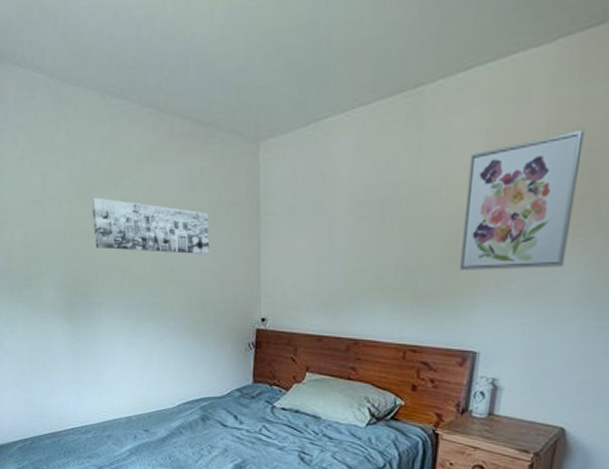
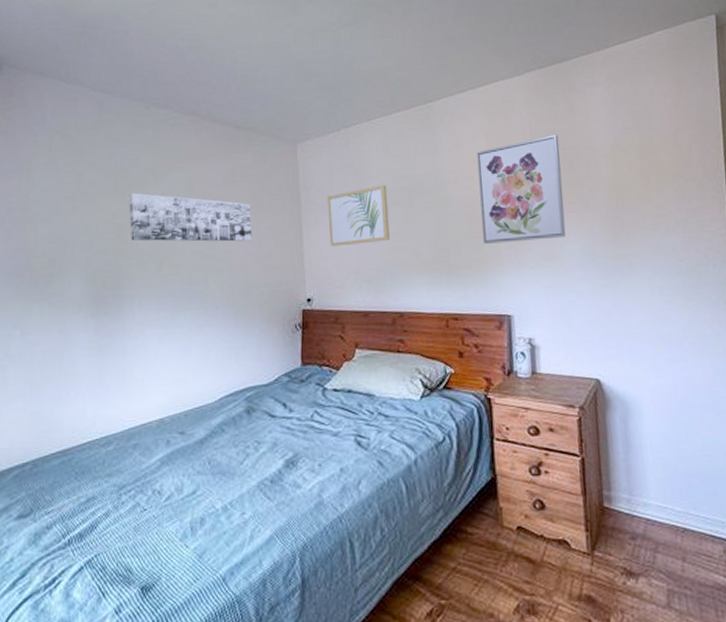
wall art: none [288,195,356,265] -> present [327,185,391,247]

